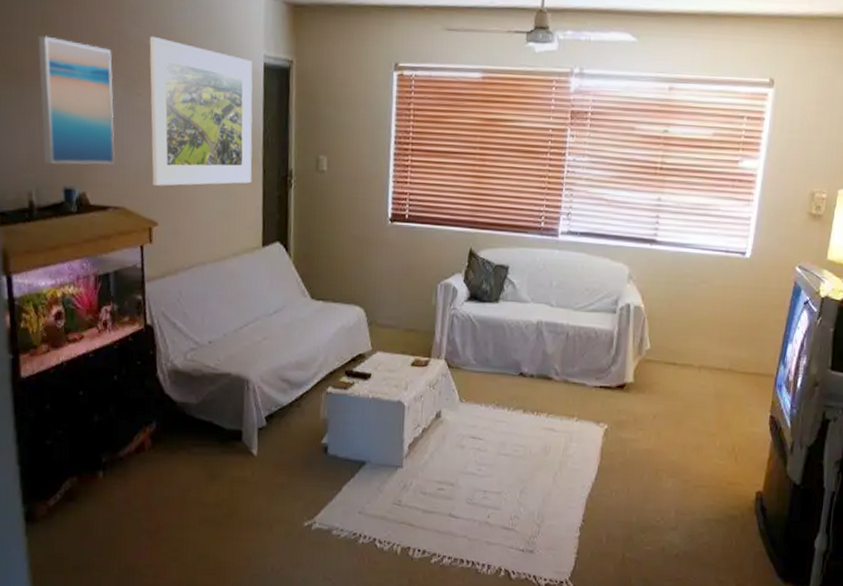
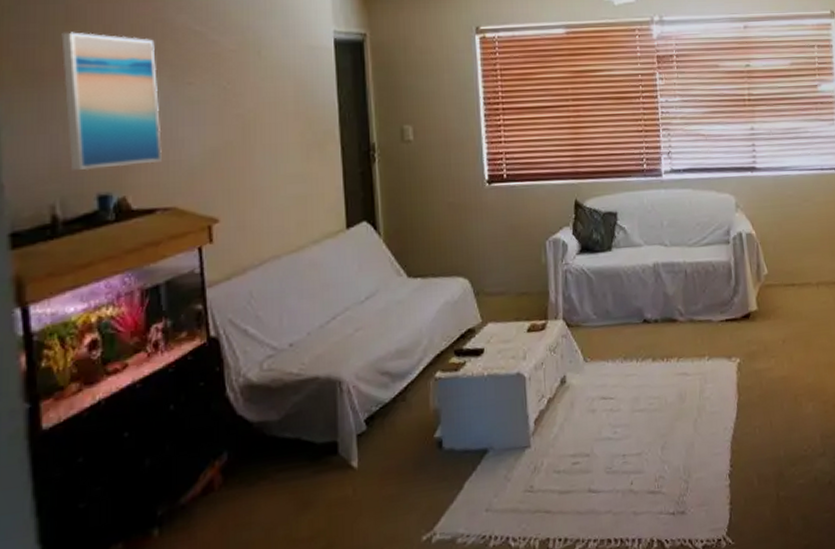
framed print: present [149,36,253,186] -> none [200,22,329,179]

